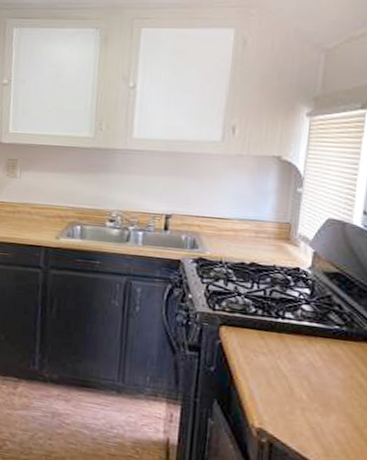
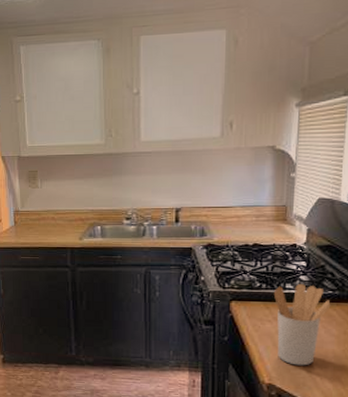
utensil holder: none [270,313,337,412] -> present [273,283,331,366]

